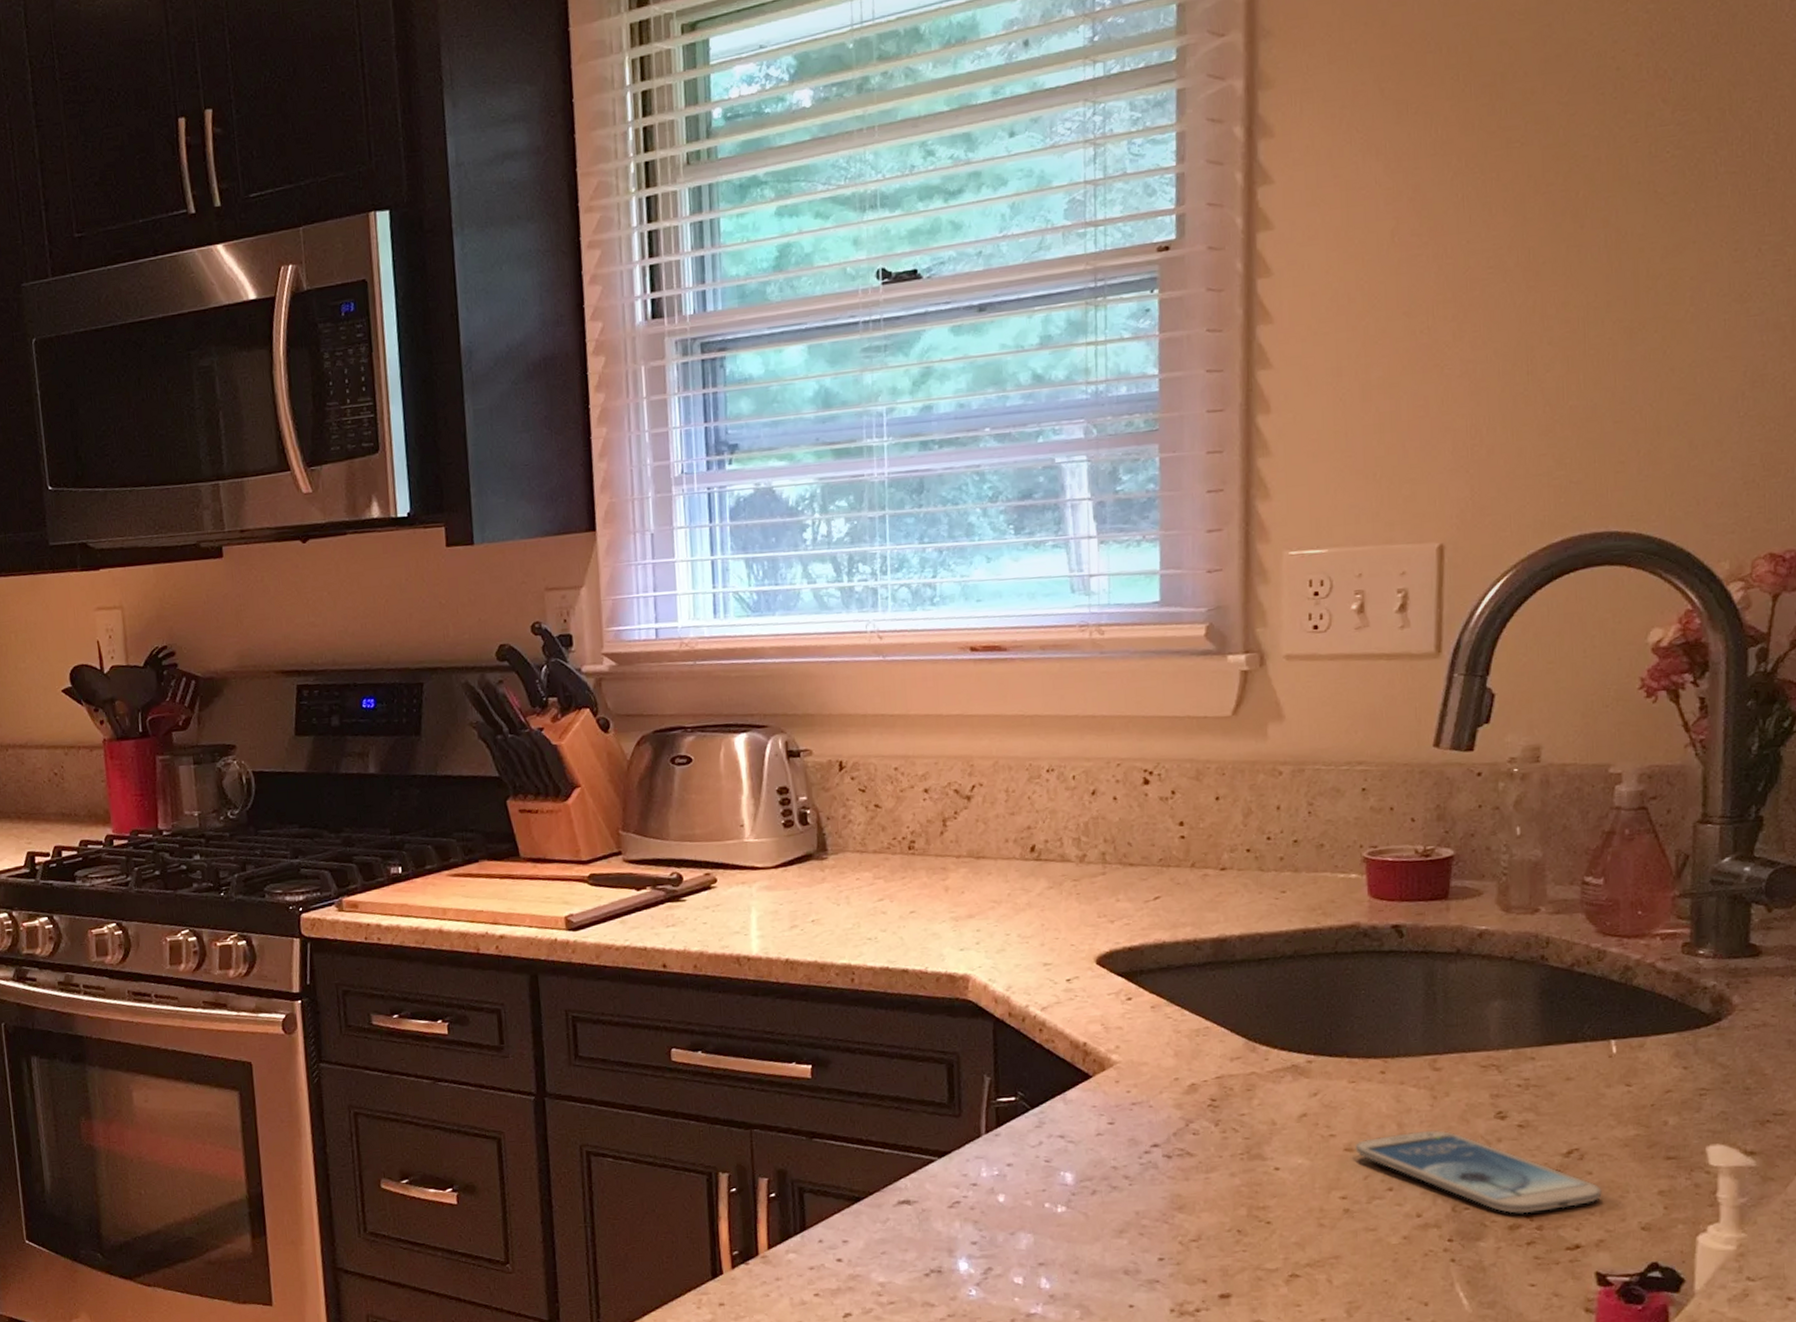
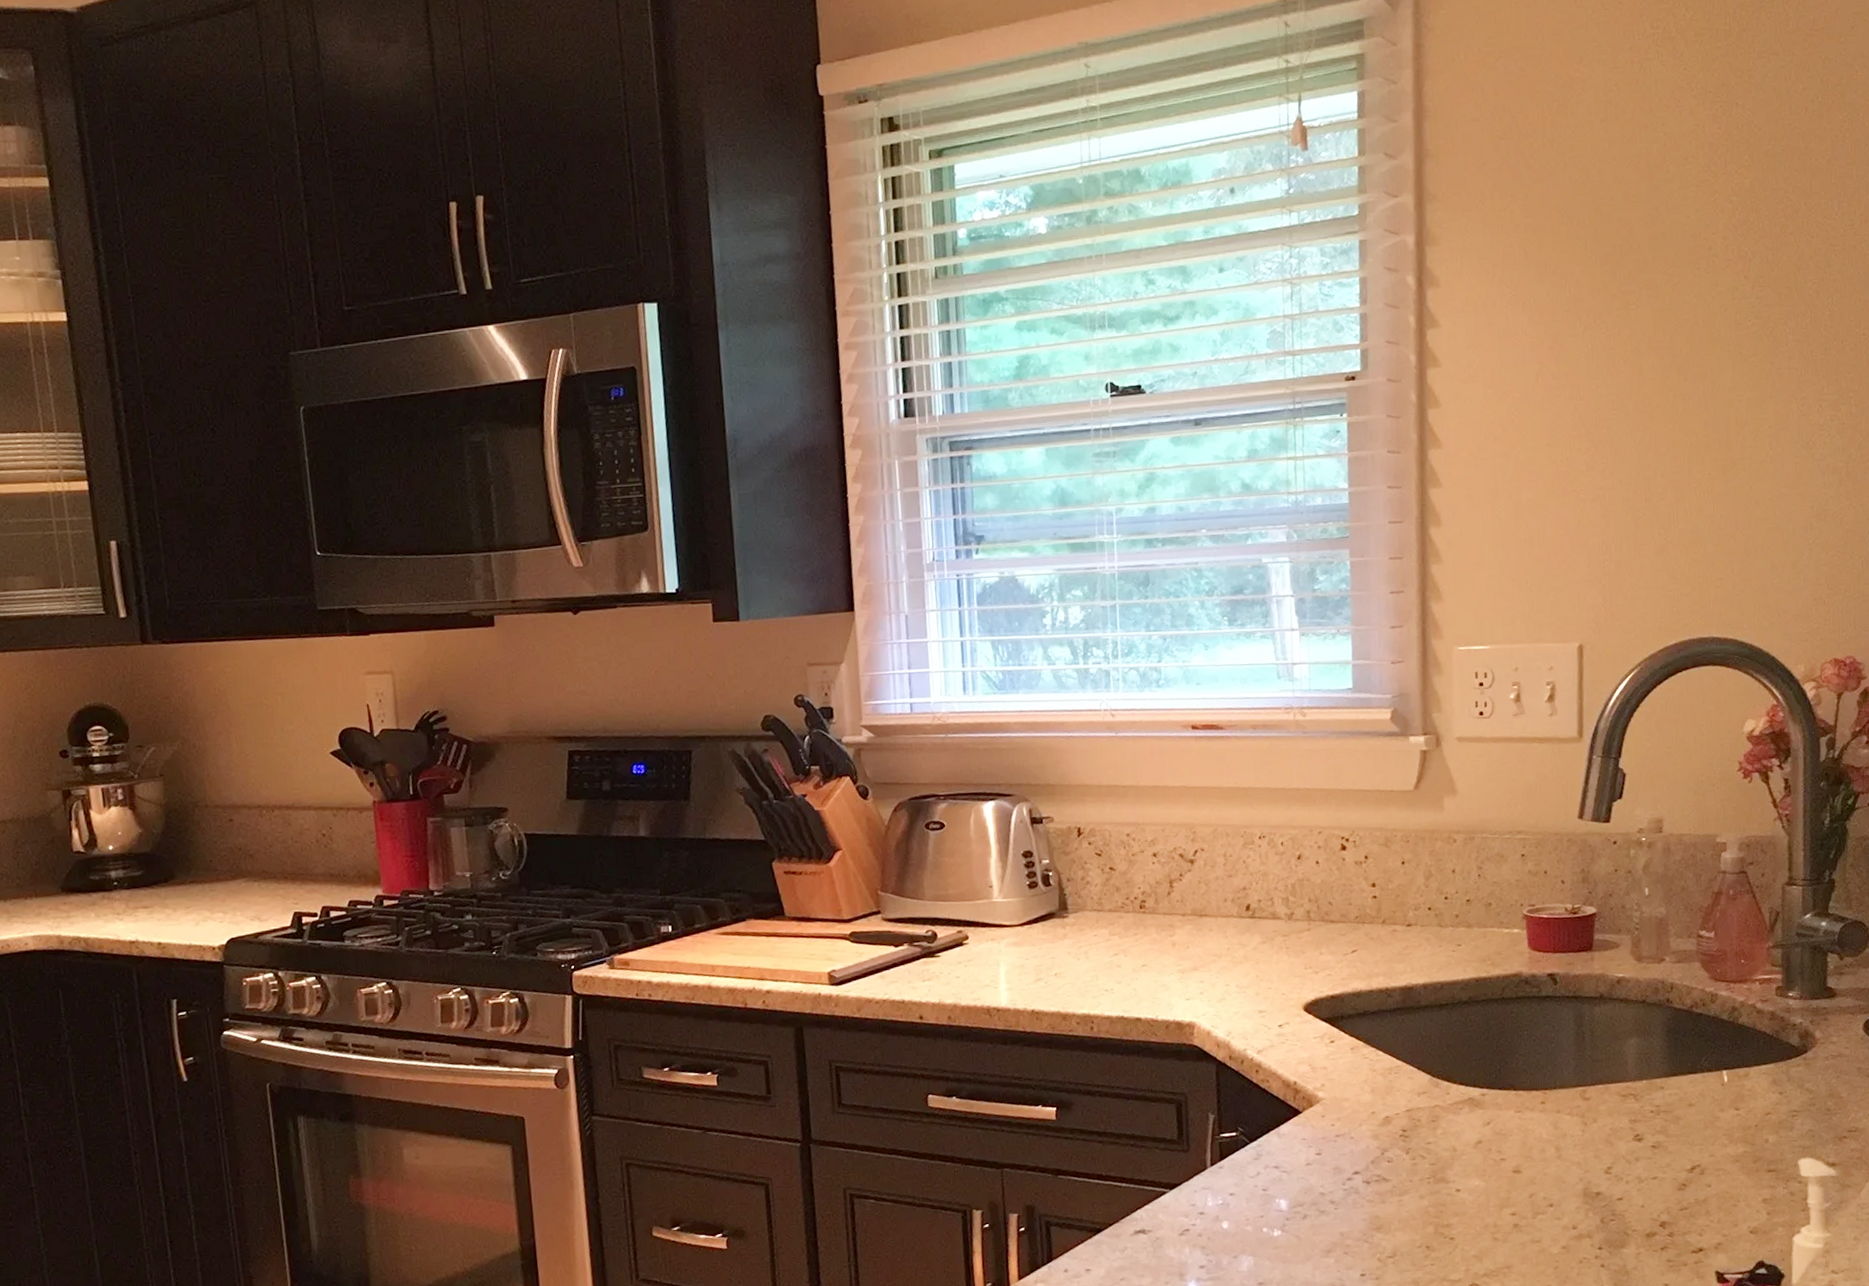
smartphone: present [1355,1130,1602,1214] -> none [1521,1152,1719,1223]

